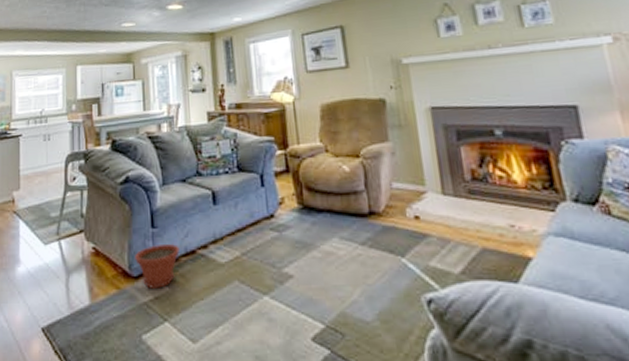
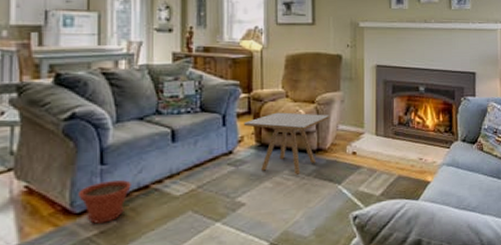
side table: none [282,169,381,243] -> present [243,112,330,175]

